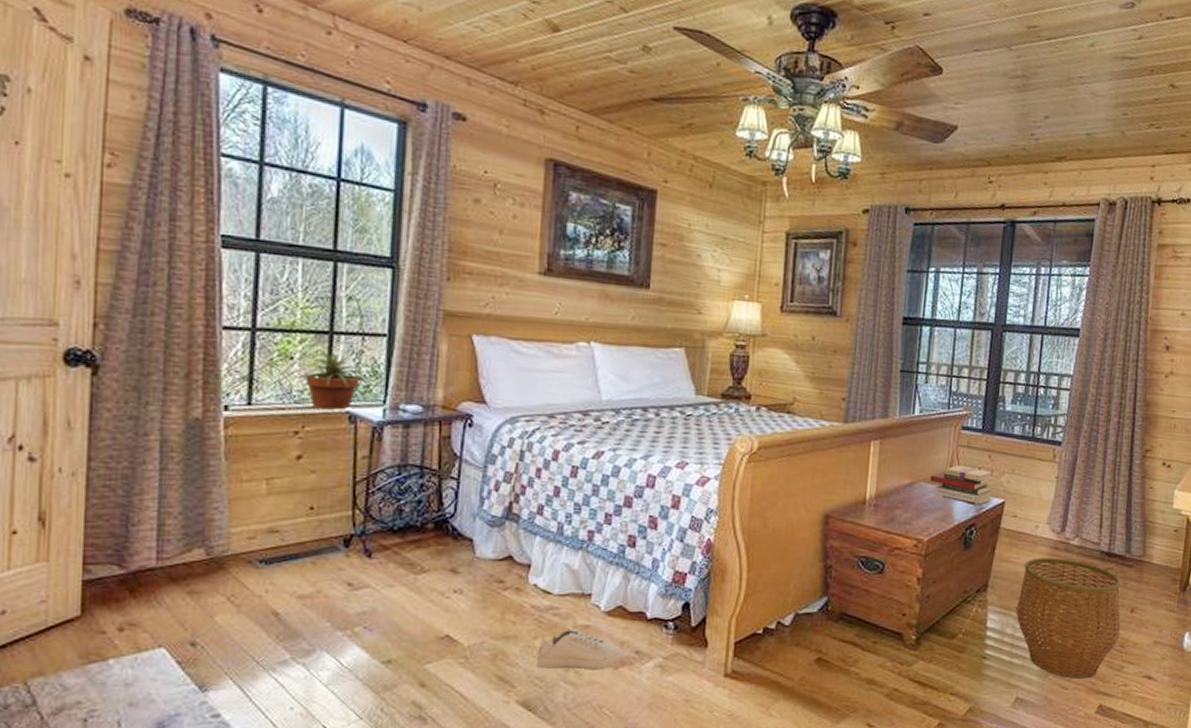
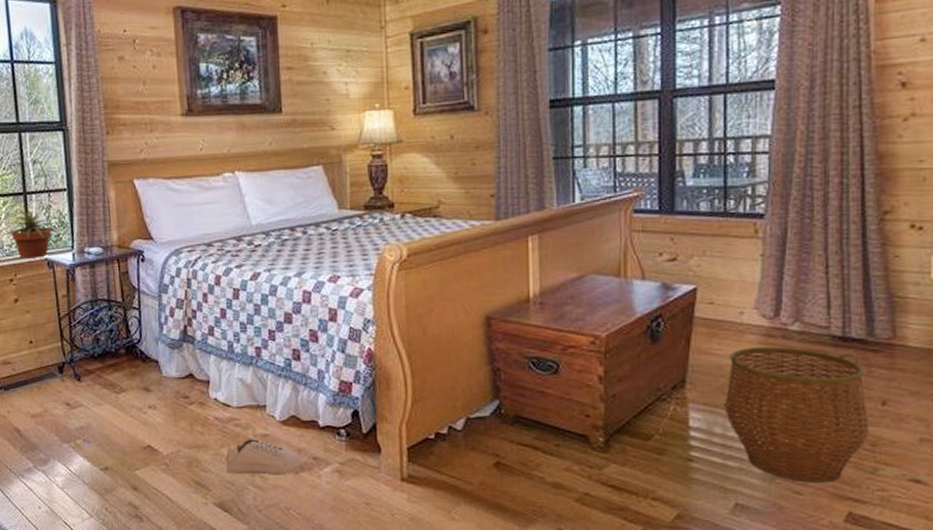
books: present [929,465,993,505] -> none [601,252,680,294]

